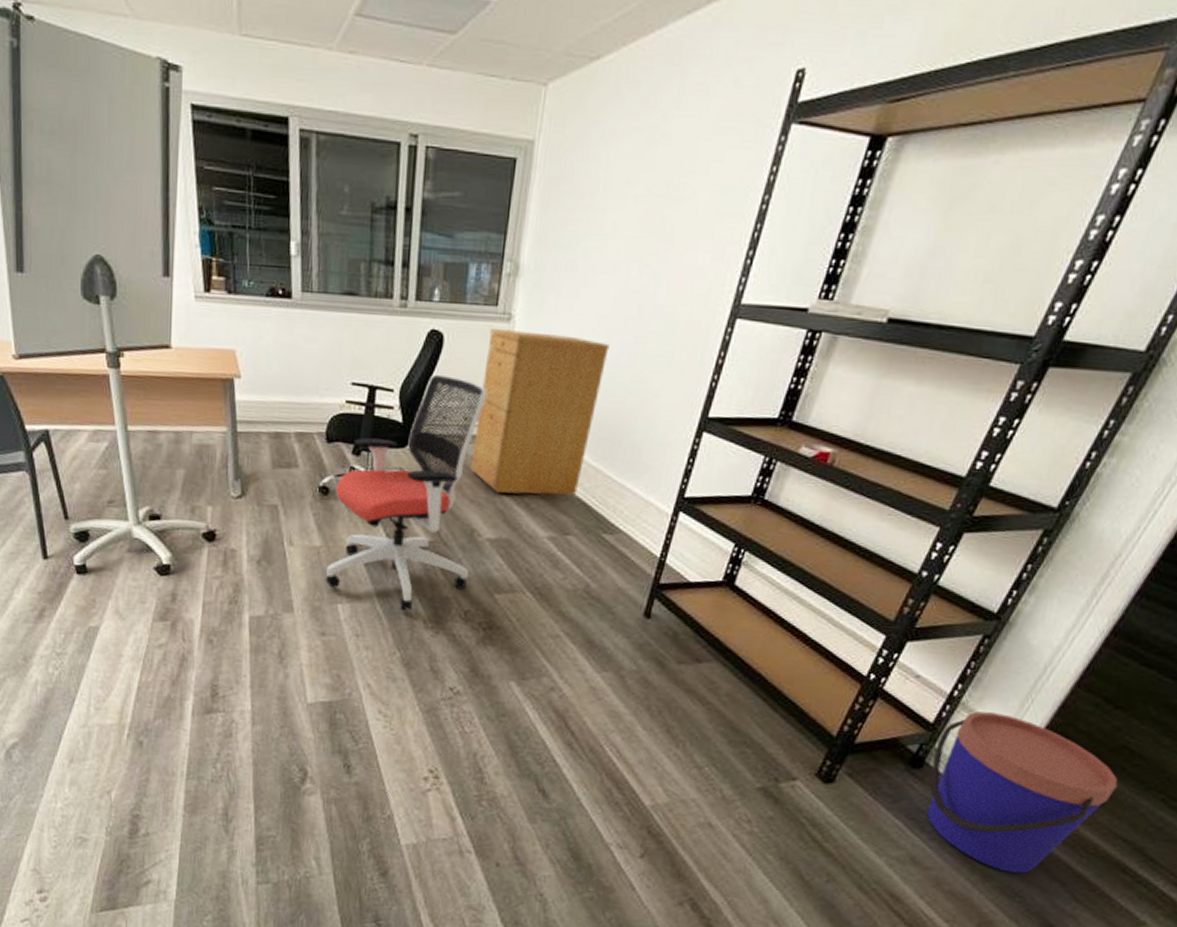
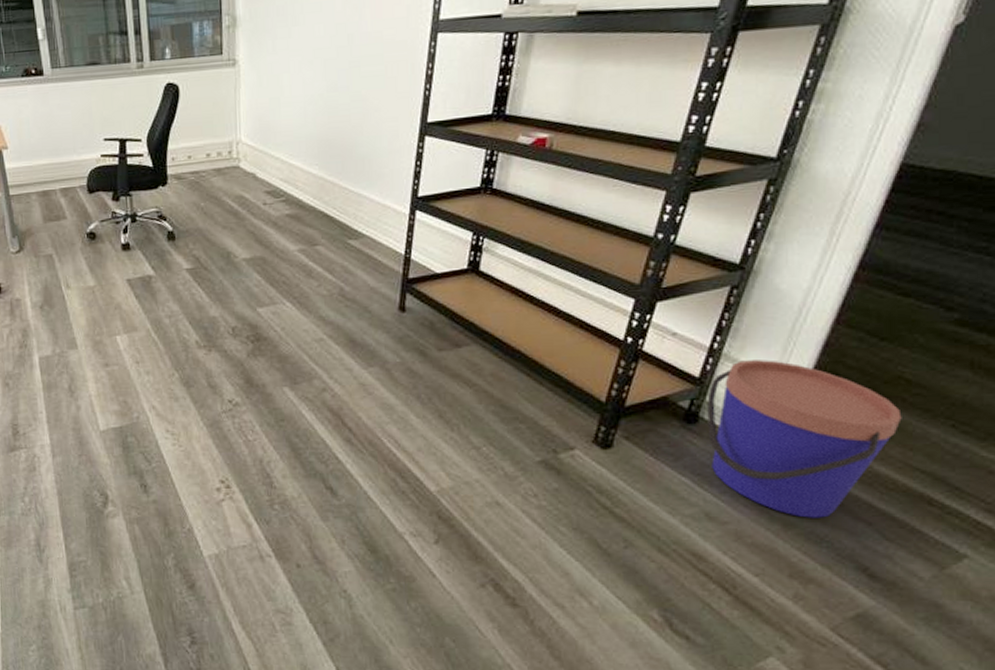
office chair: present [325,374,487,611] -> none [102,120,231,334]
filing cabinet: present [470,327,610,496] -> none [218,70,327,217]

